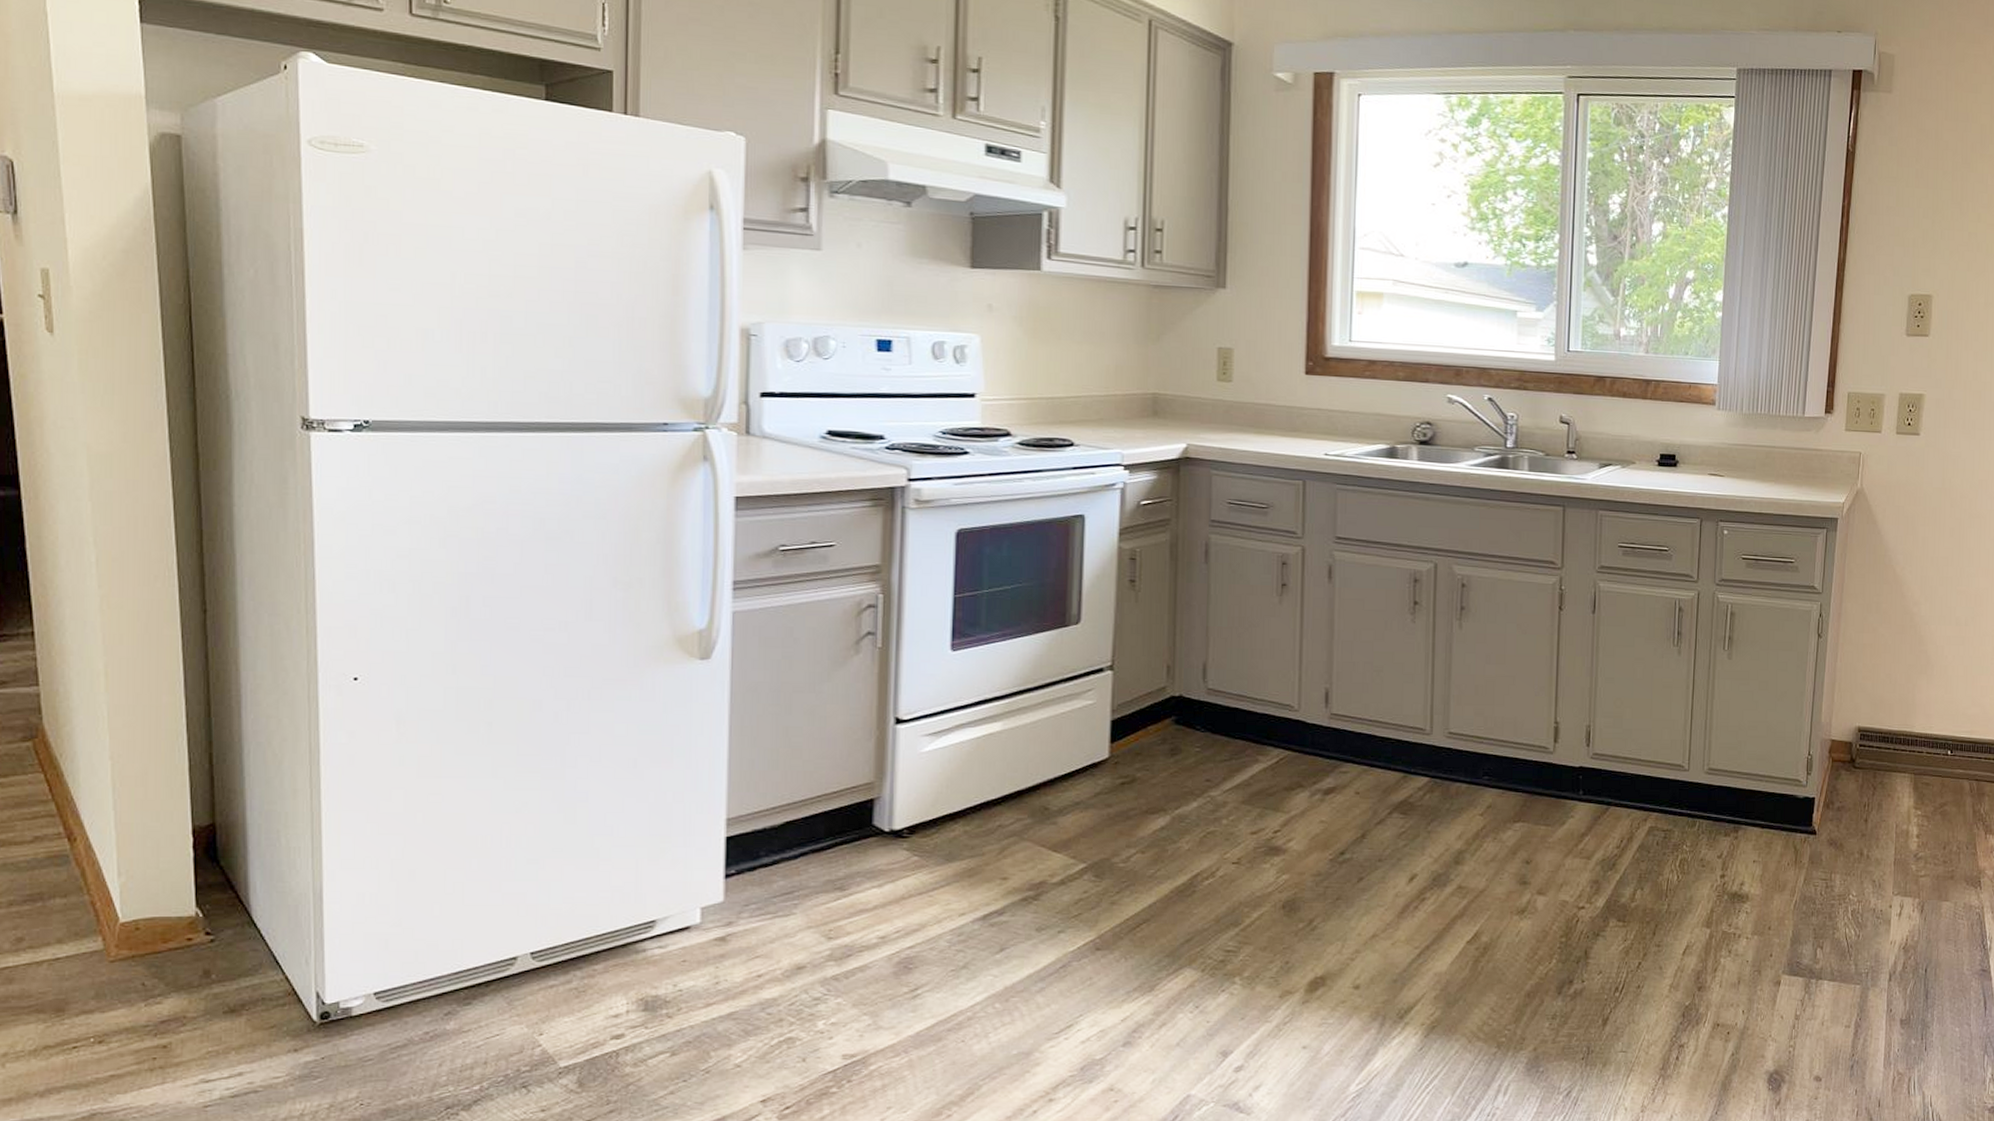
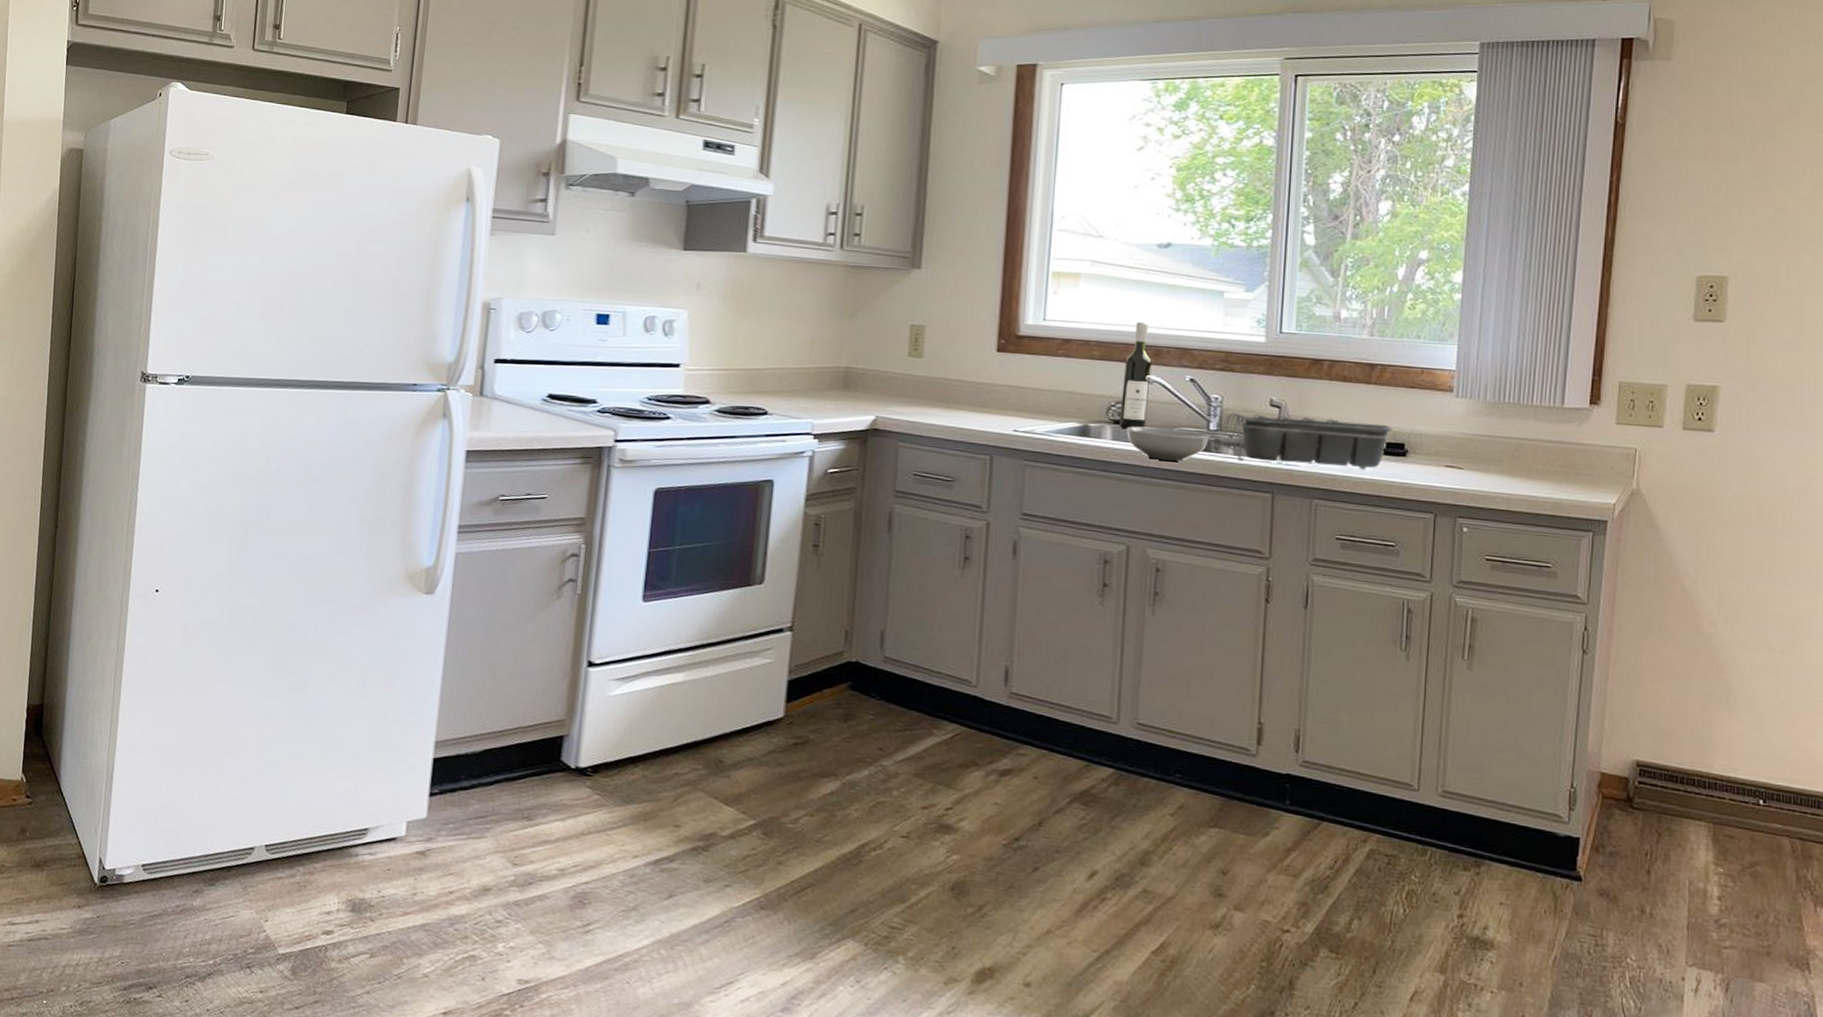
bottle: none [1424,341,1453,449] -> present [1119,321,1152,429]
bowl: none [1430,446,1508,479] -> present [1126,426,1211,461]
dish rack: none [1508,430,1665,481] -> present [1210,413,1392,470]

